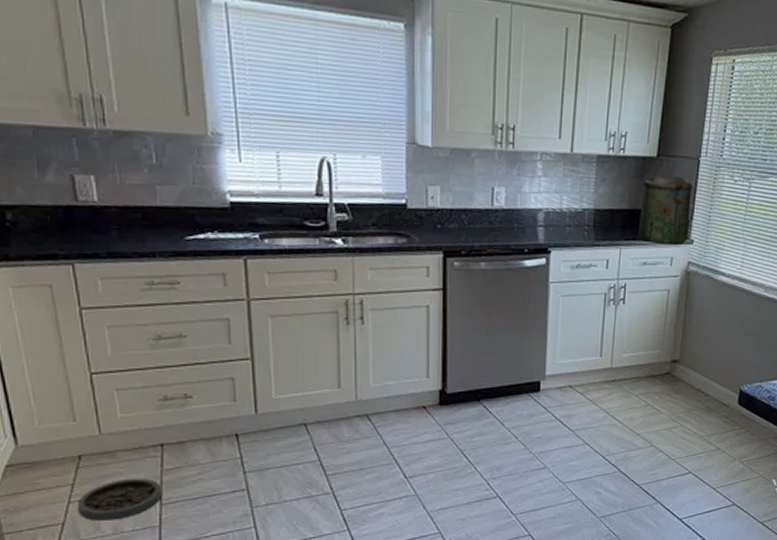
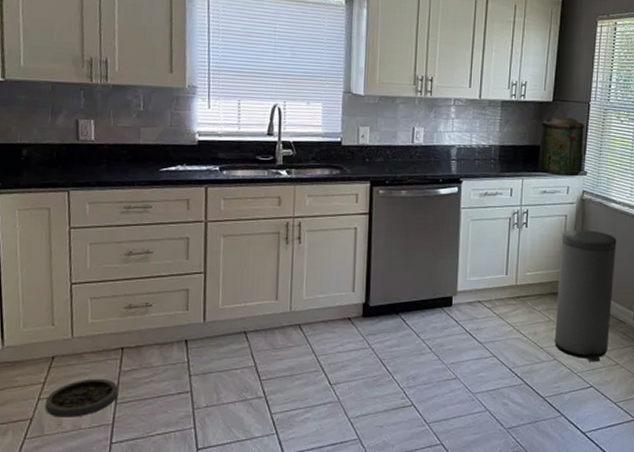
pedal bin: none [652,306,724,448] -> present [555,229,617,362]

